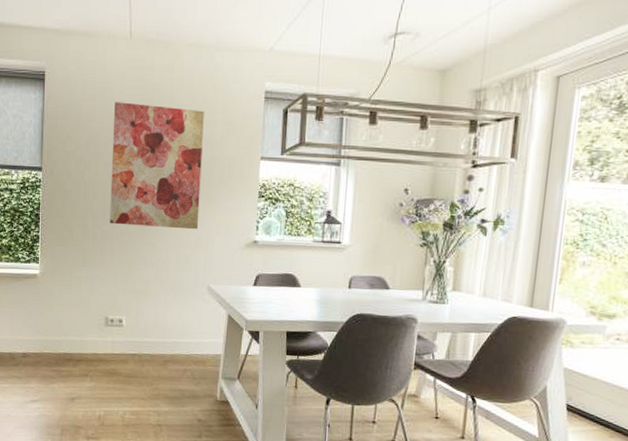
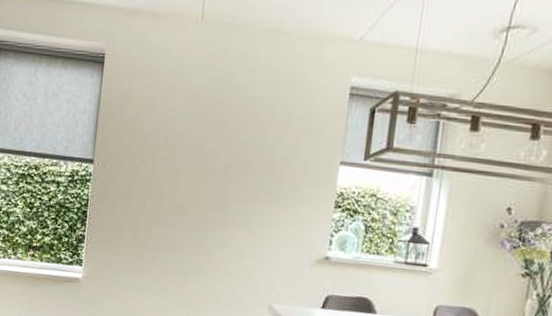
wall art: present [110,102,204,230] -> none [164,91,279,240]

